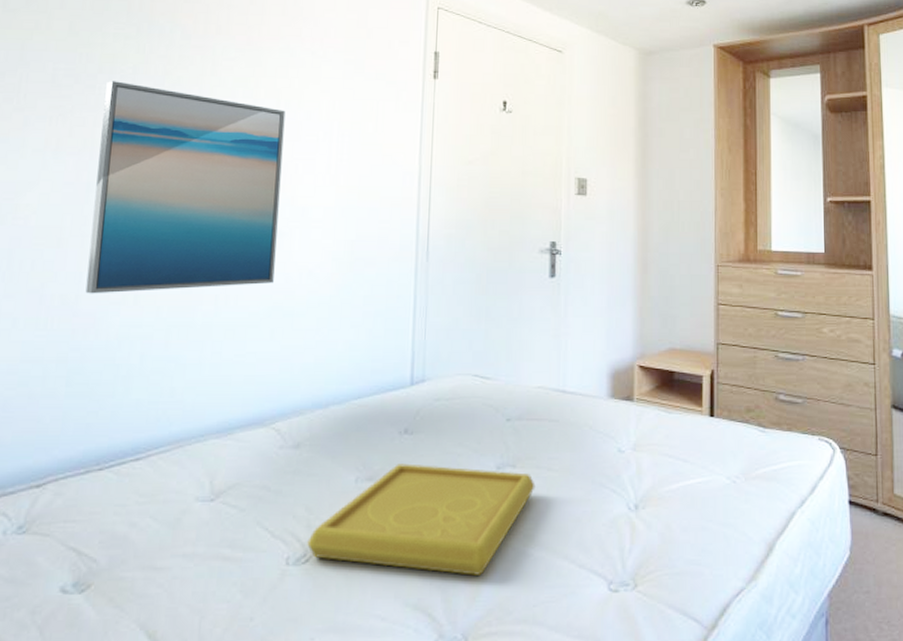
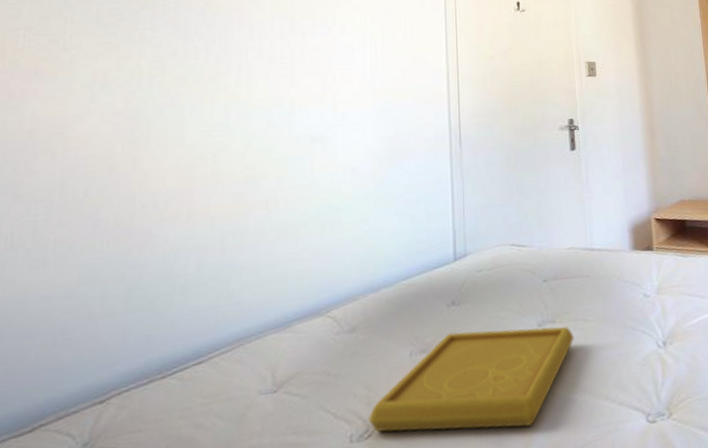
wall art: present [85,81,286,294] -> none [139,15,321,213]

